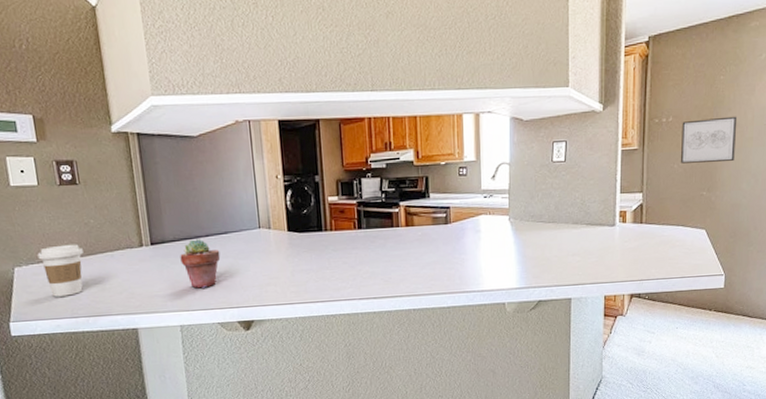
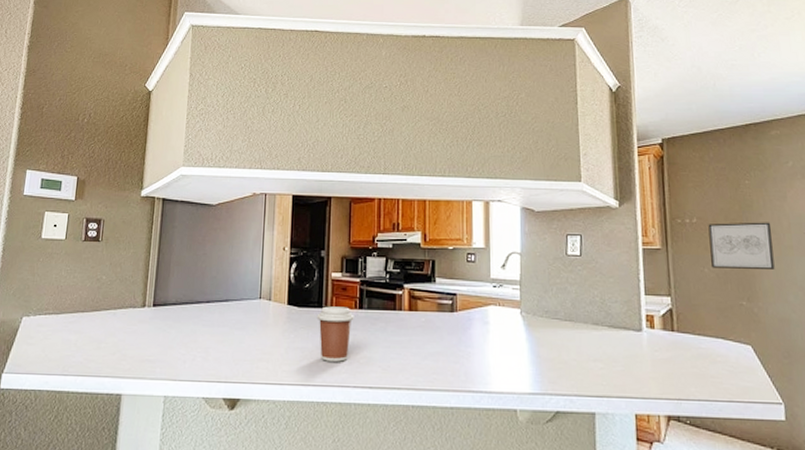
coffee cup: present [37,244,83,297] -> none [47,298,89,351]
potted succulent: present [180,239,221,289] -> none [178,304,218,357]
coffee cup: none [318,228,354,280] -> present [317,306,354,362]

